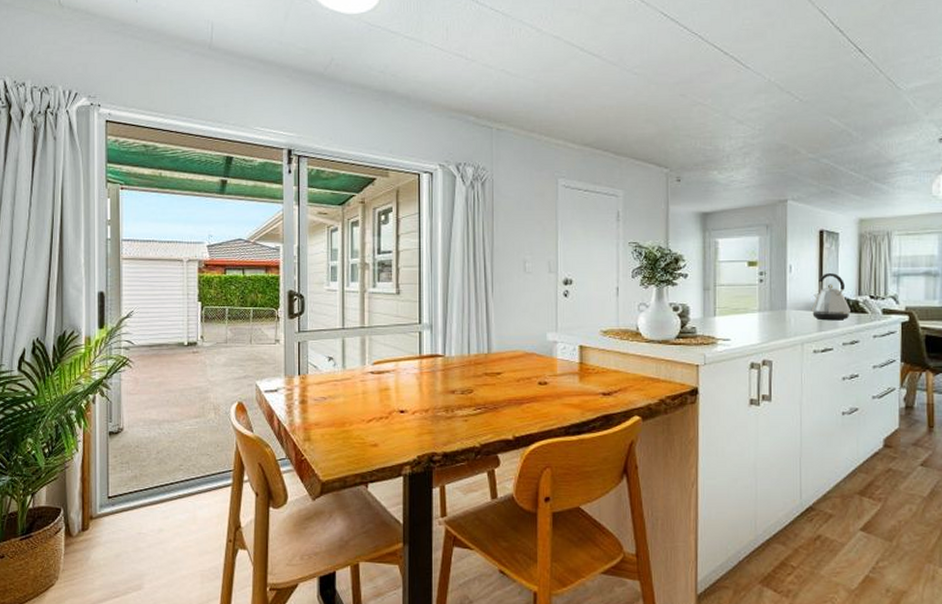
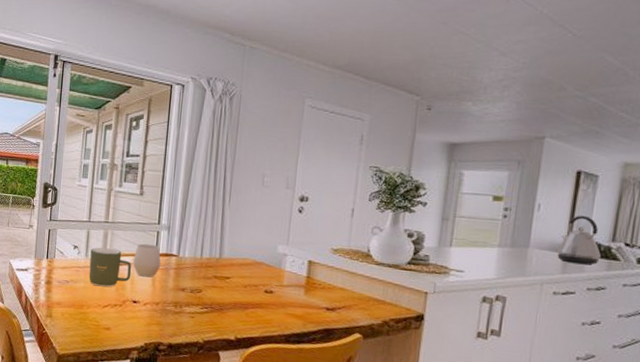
mug: none [348,355,395,399] -> present [88,247,132,288]
cup: none [395,346,427,383] -> present [132,243,161,278]

